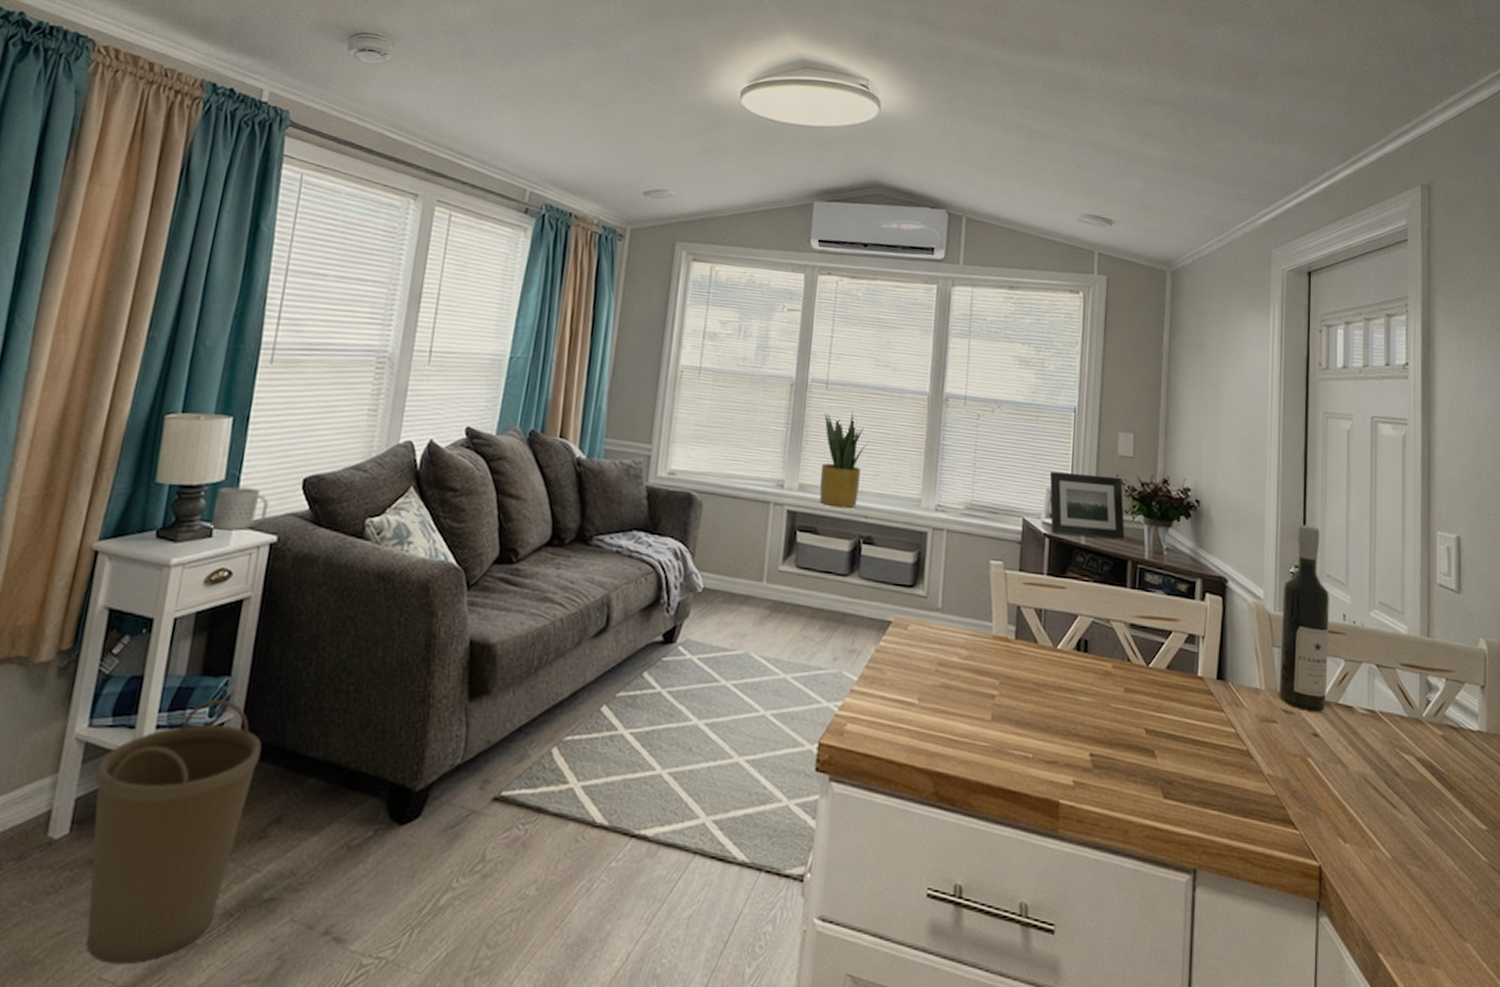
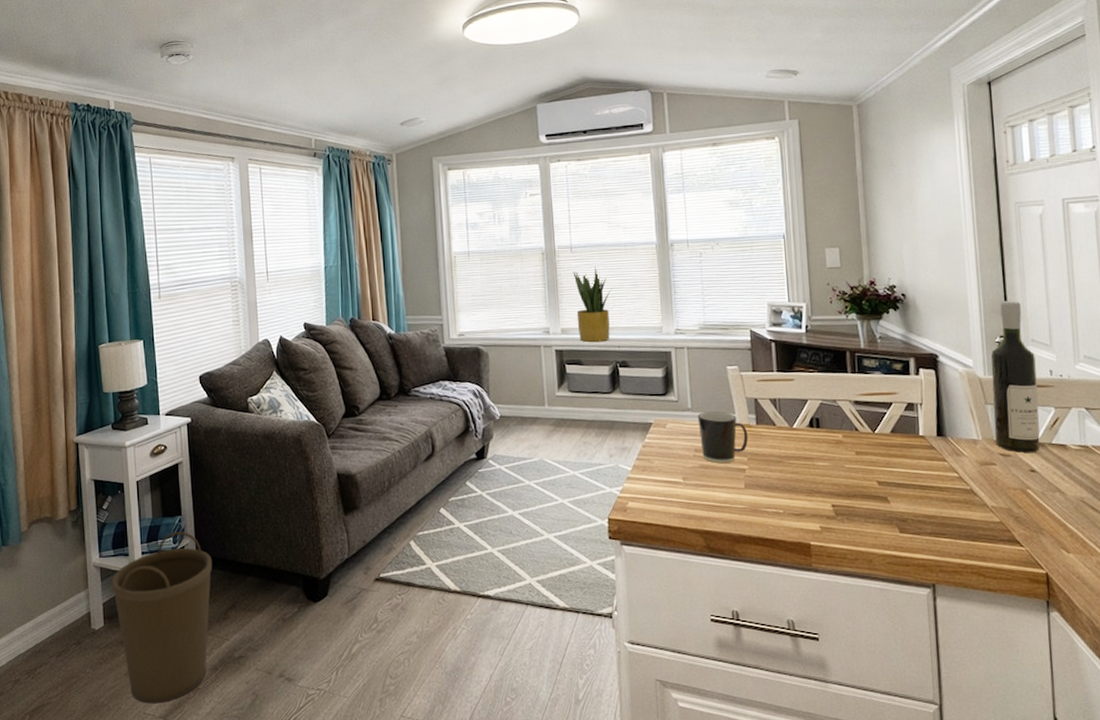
mug: present [211,486,269,531] -> none [145,387,181,419]
mug: none [946,615,1004,685] -> present [697,411,749,463]
picture frame: present [1049,471,1125,539] -> none [768,285,841,338]

